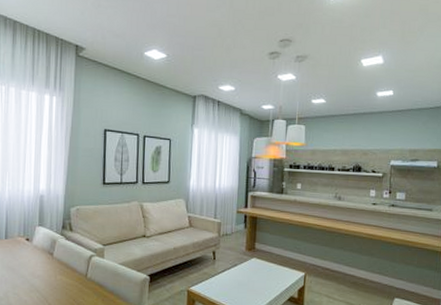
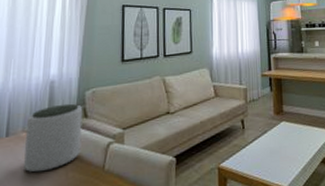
plant pot: none [20,217,69,272] -> present [24,103,83,173]

